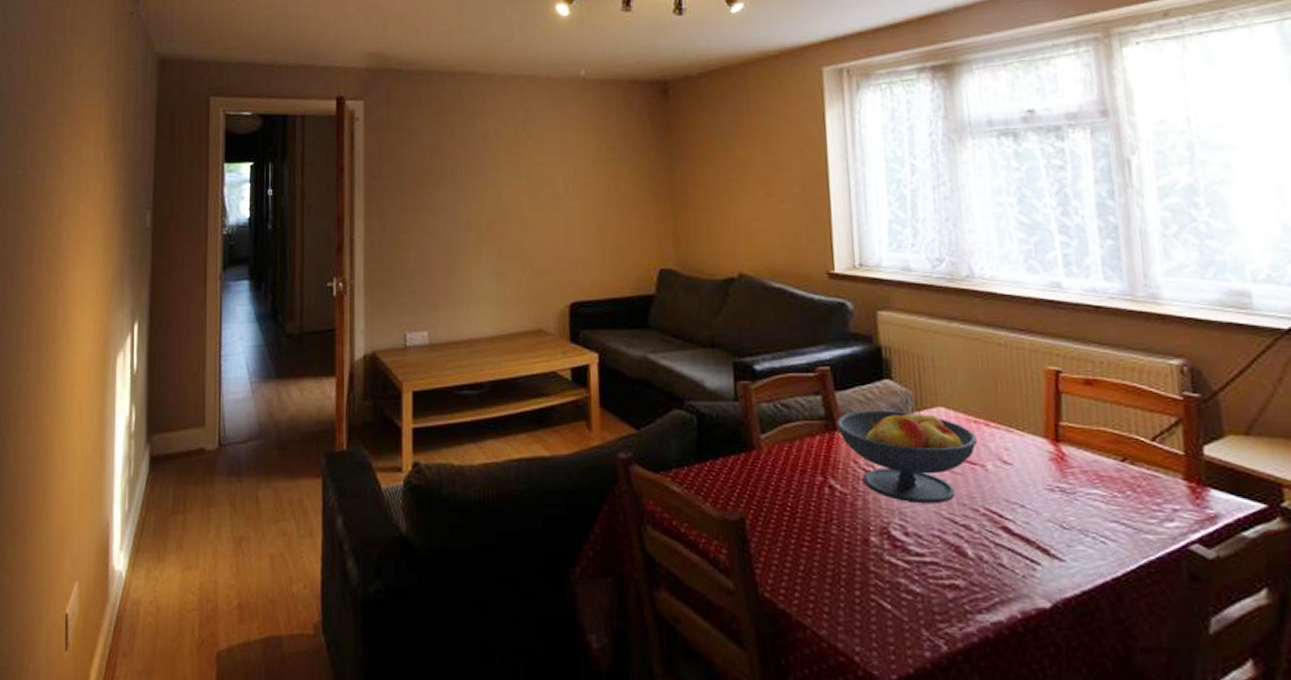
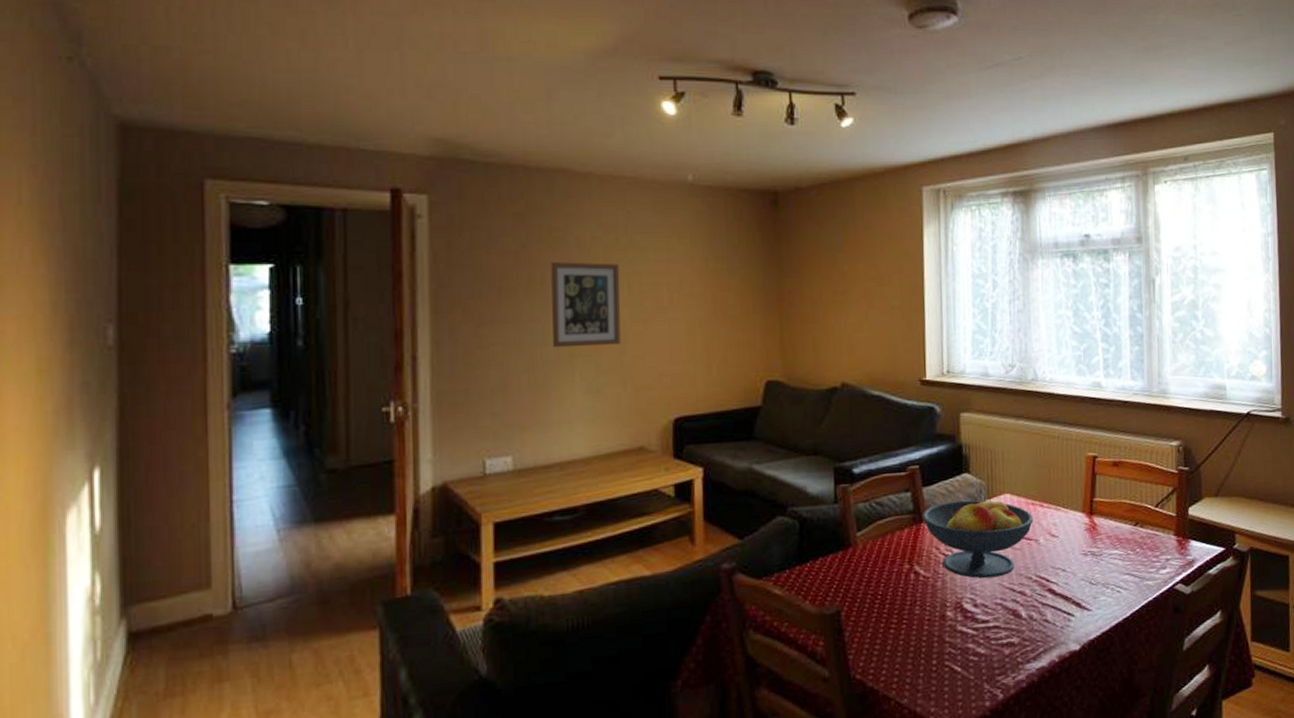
wall art: none [461,155,521,234] -> present [551,262,621,348]

